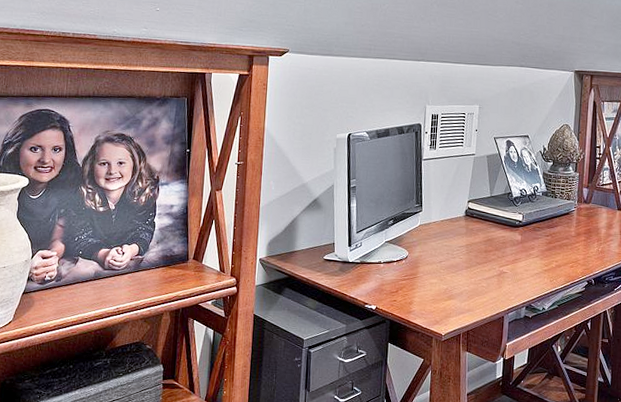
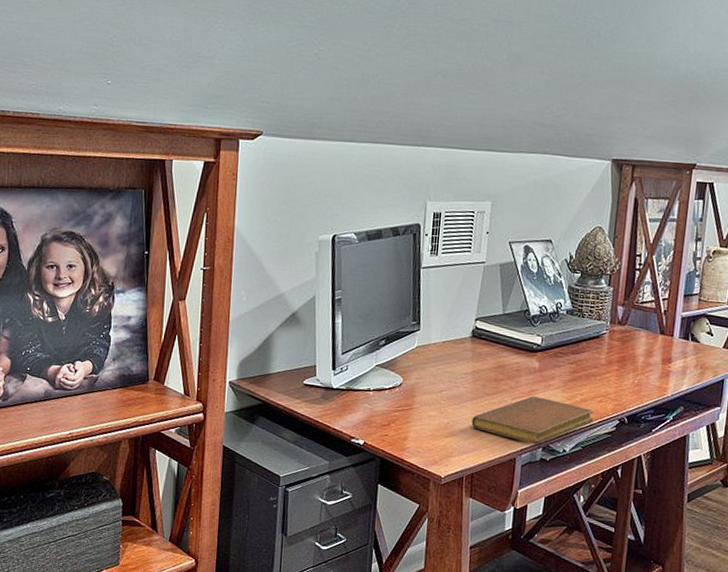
notebook: none [466,264,567,304] -> present [471,396,594,445]

